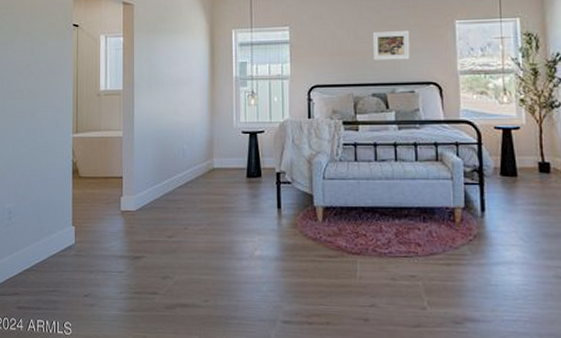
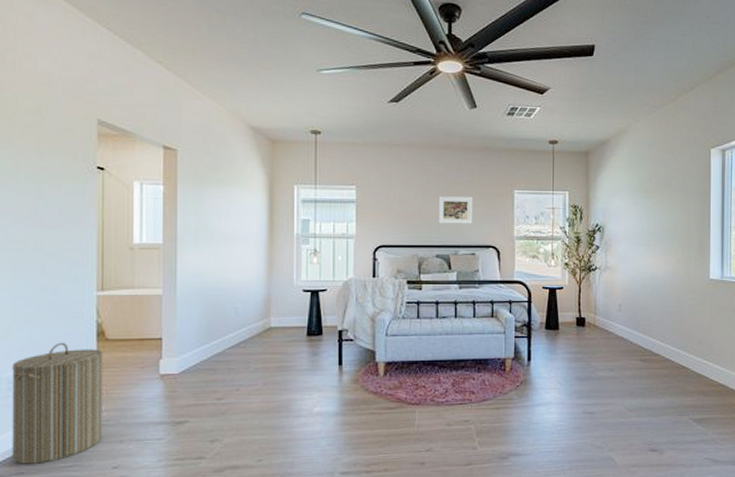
laundry hamper: none [11,179,77,287] -> present [12,342,103,464]

